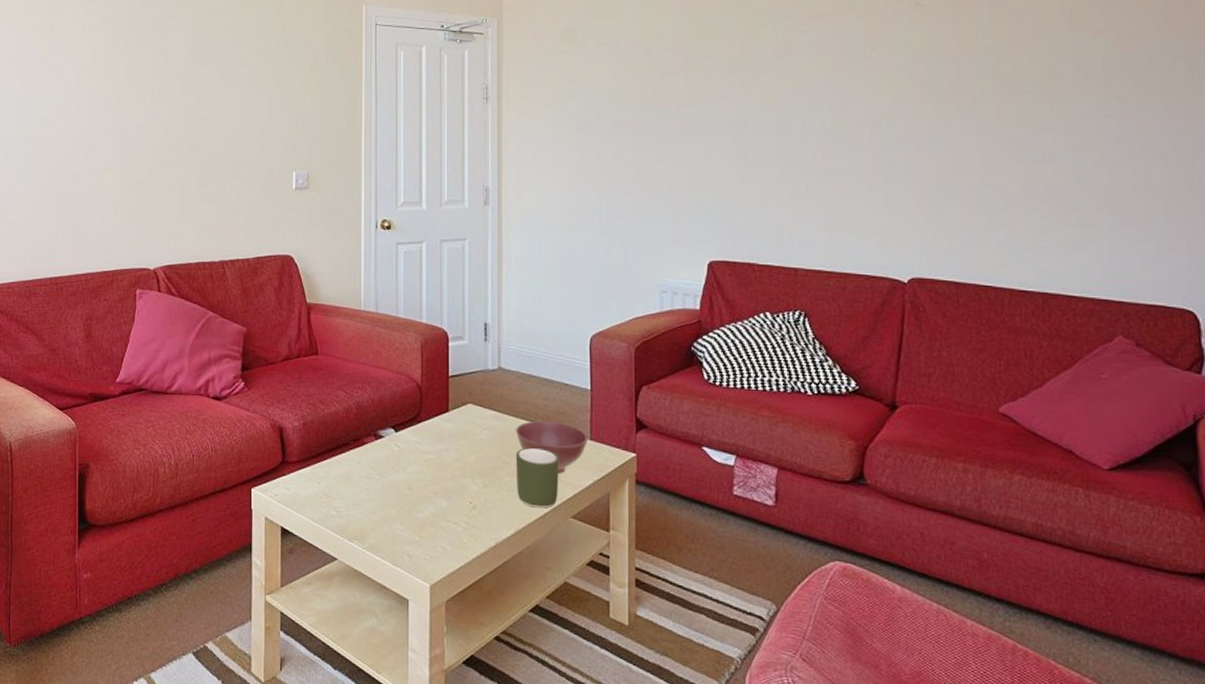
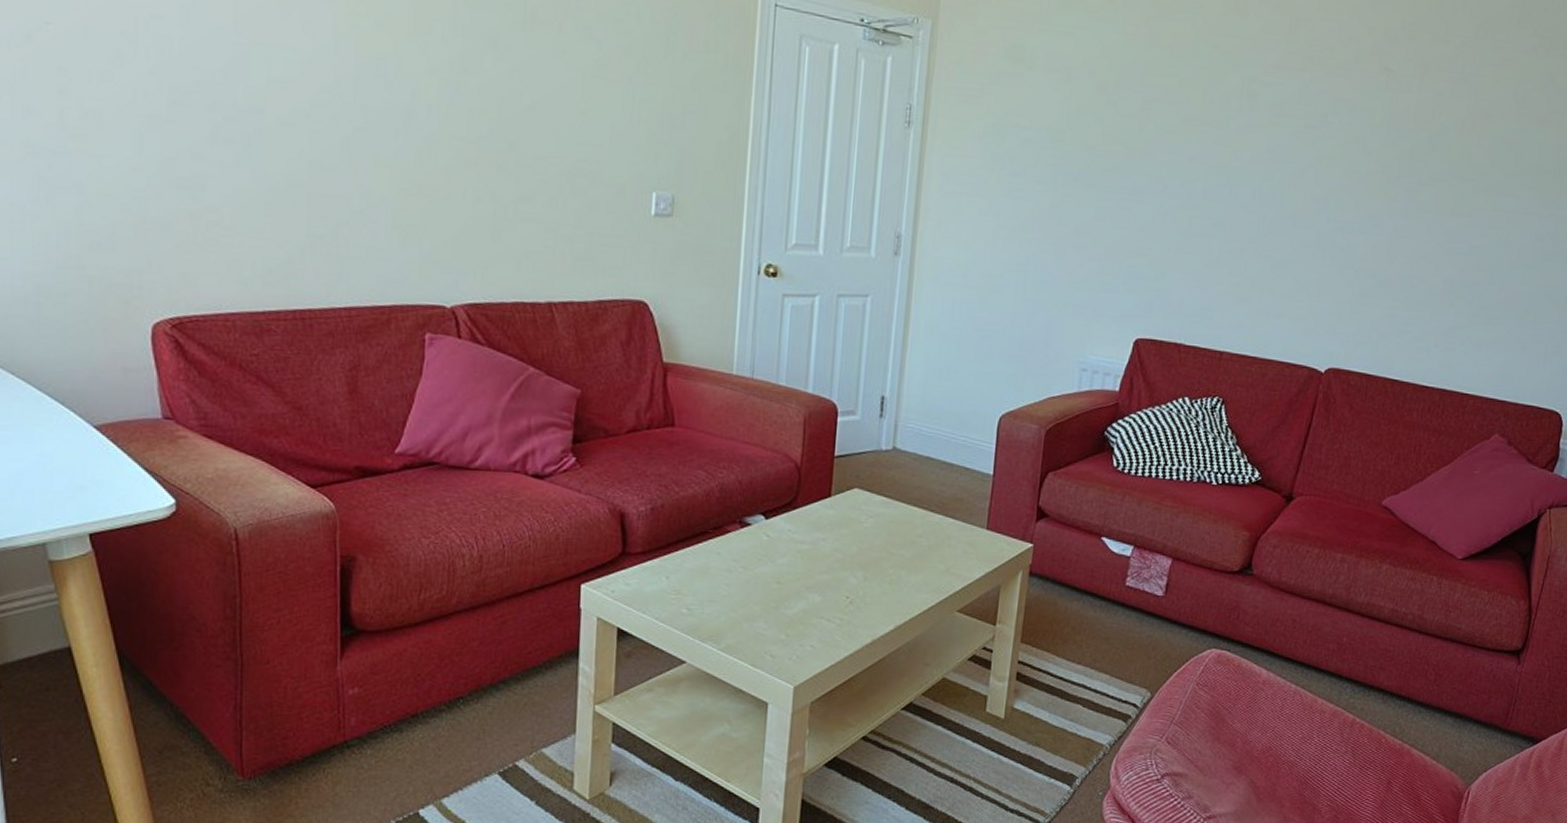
bowl: present [515,420,589,473] -> none [905,507,985,565]
mug: present [516,447,559,509] -> none [901,537,950,602]

